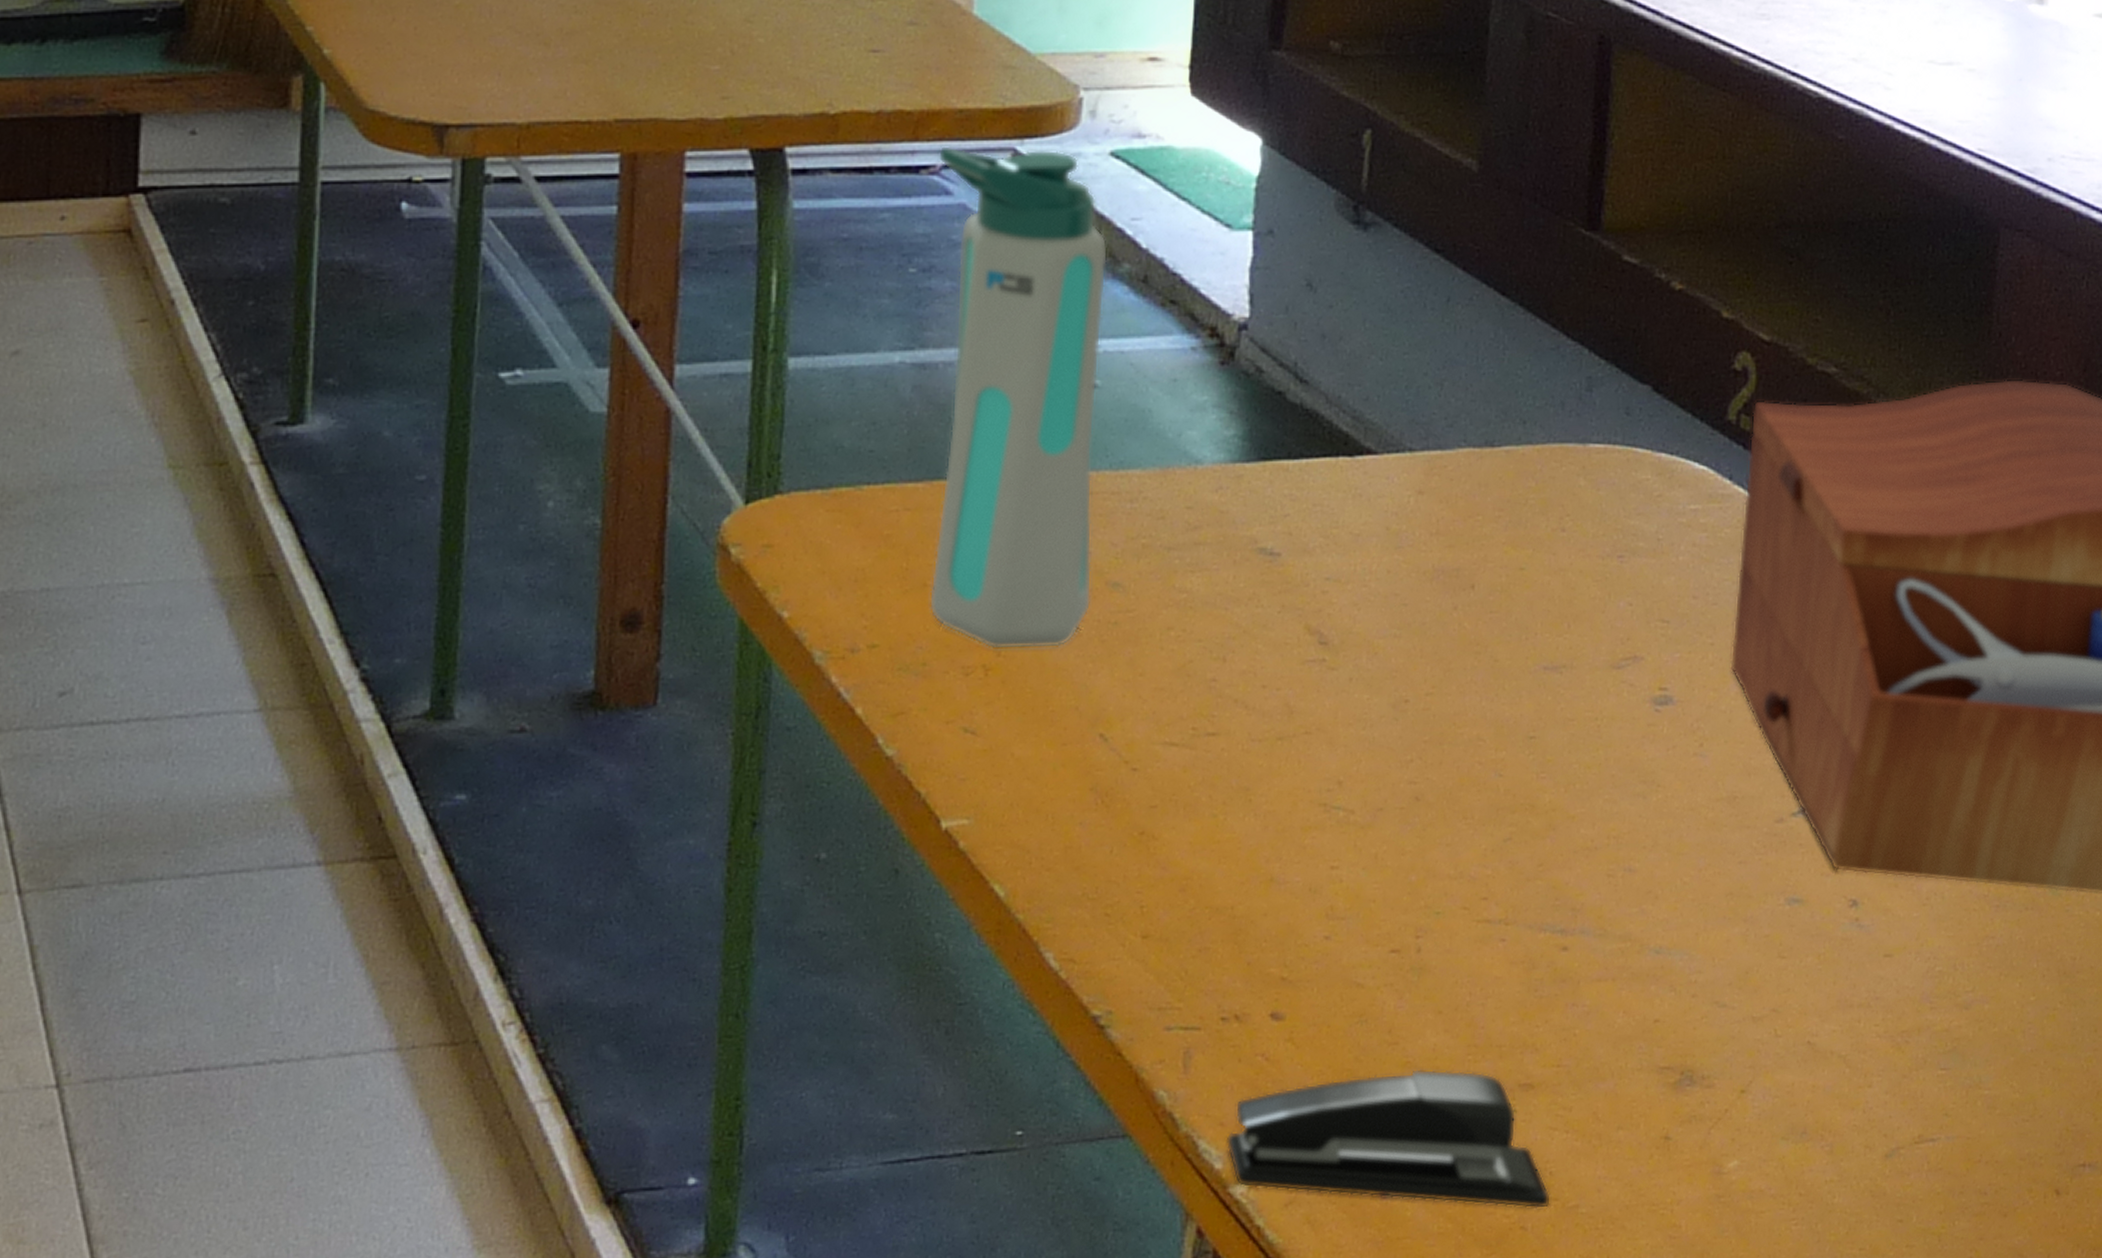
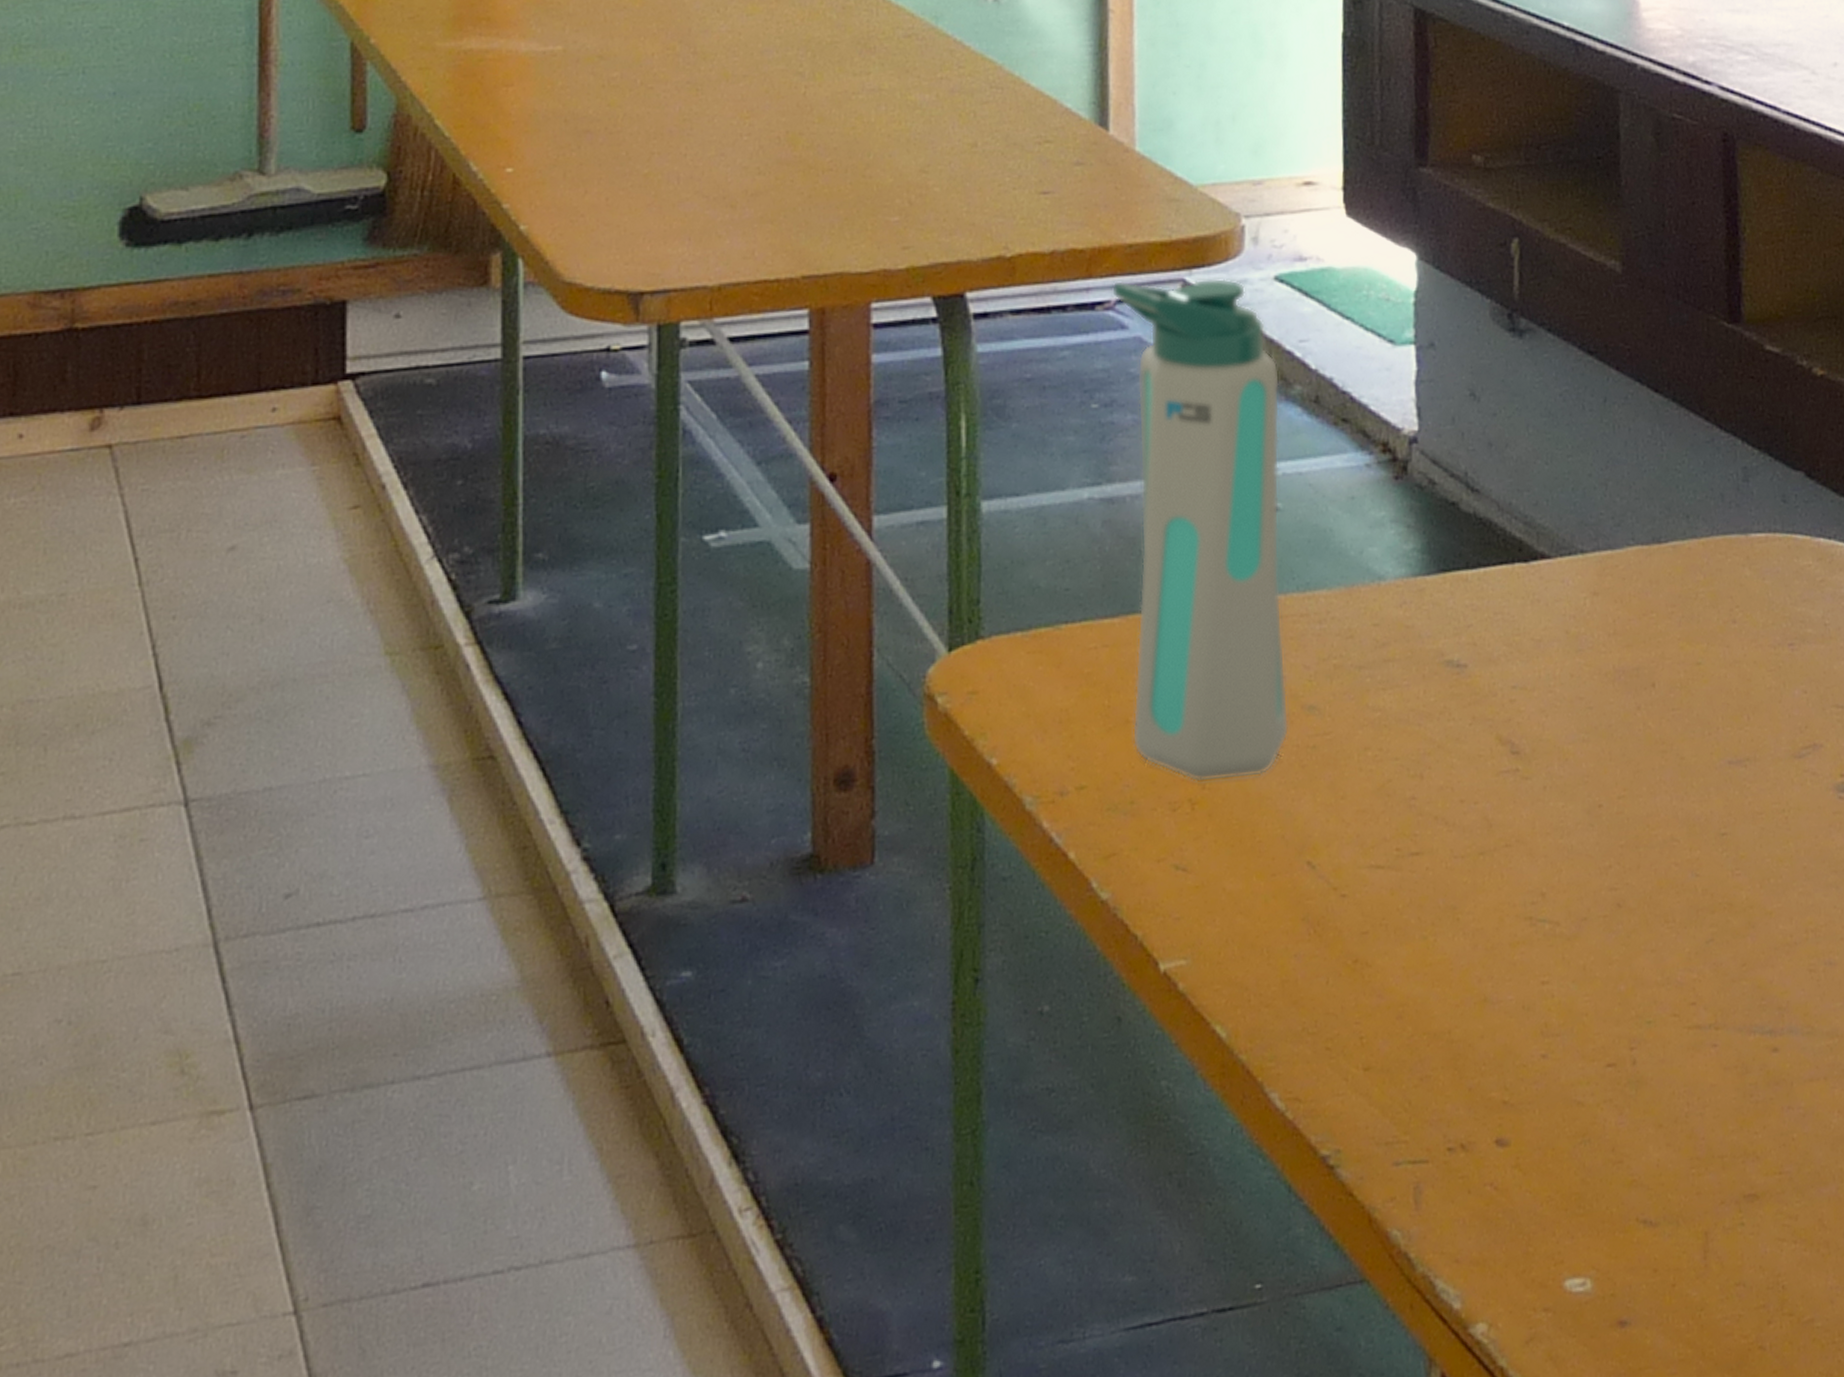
stapler: present [1225,1069,1552,1210] -> none [1462,1185,1787,1327]

